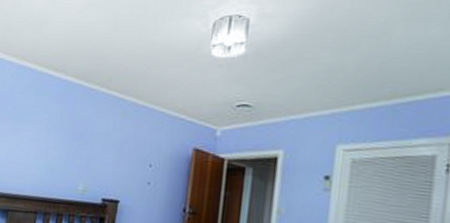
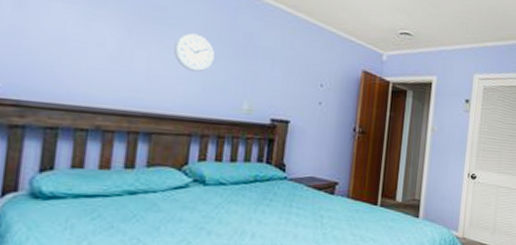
wall clock: none [26,125,57,158] -> present [174,33,215,72]

